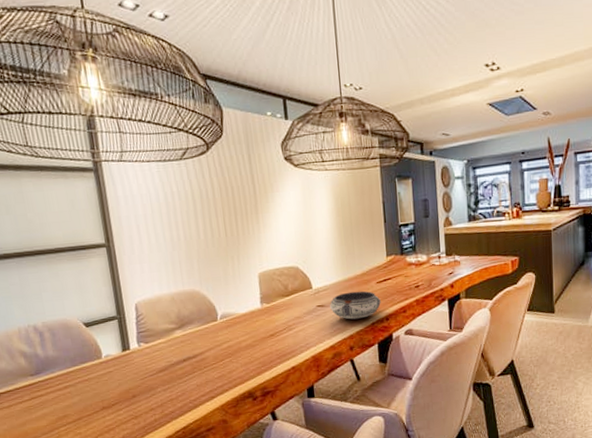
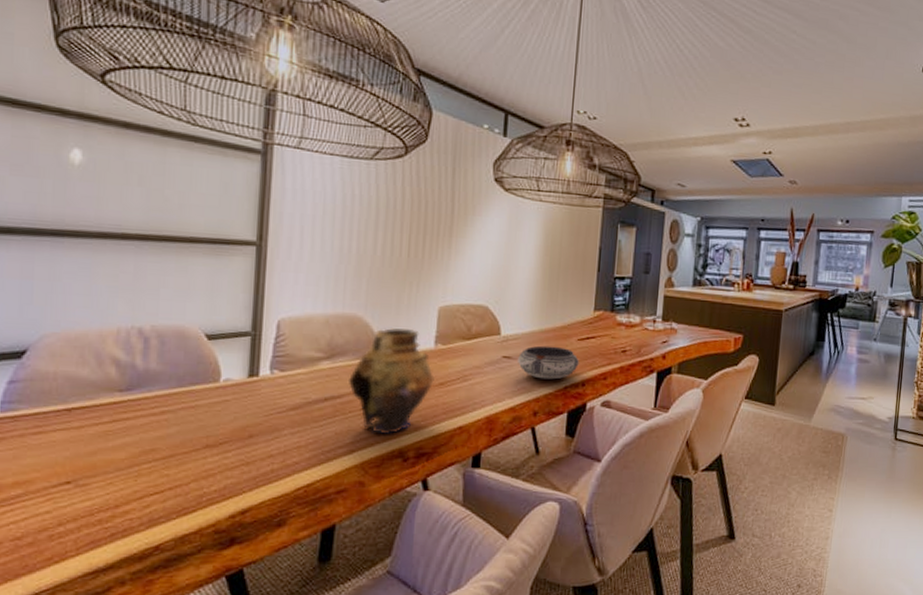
vase: none [199,295,267,382] -> present [349,328,436,435]

